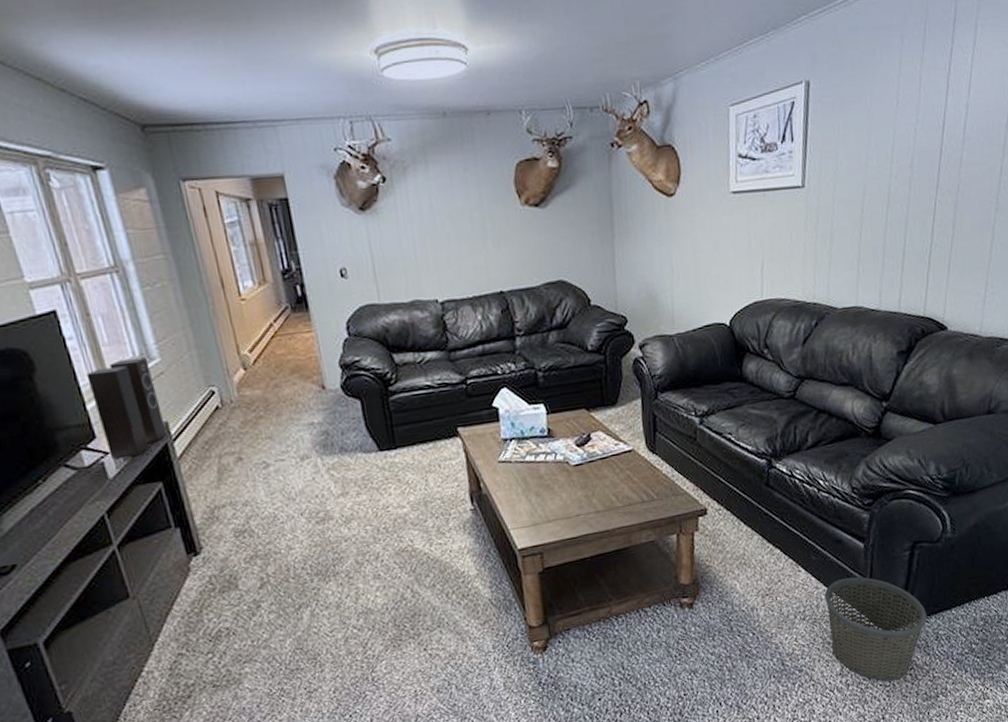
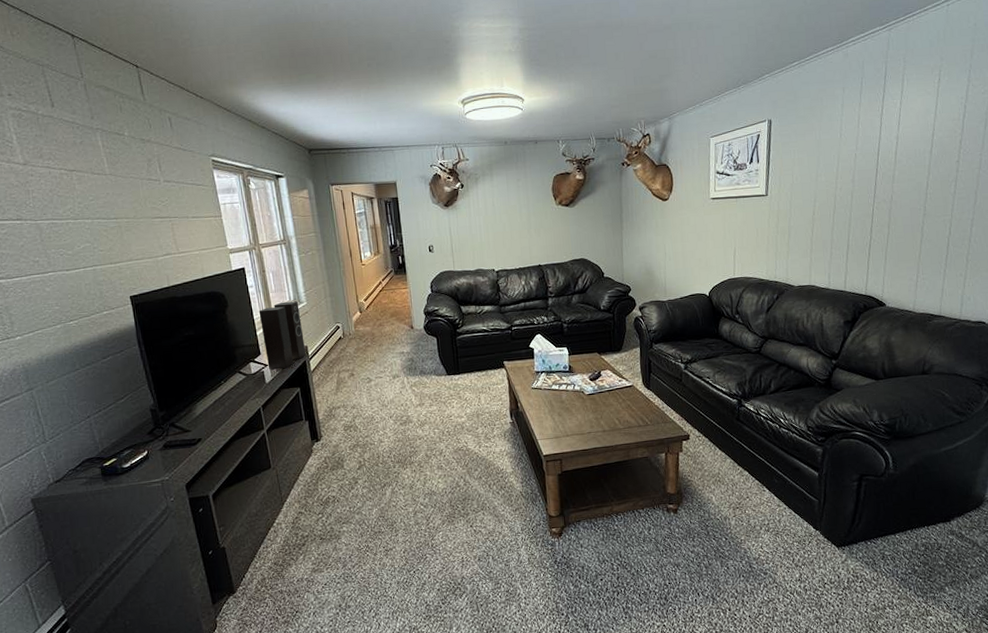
basket: present [824,576,927,681] -> none [785,499,874,590]

